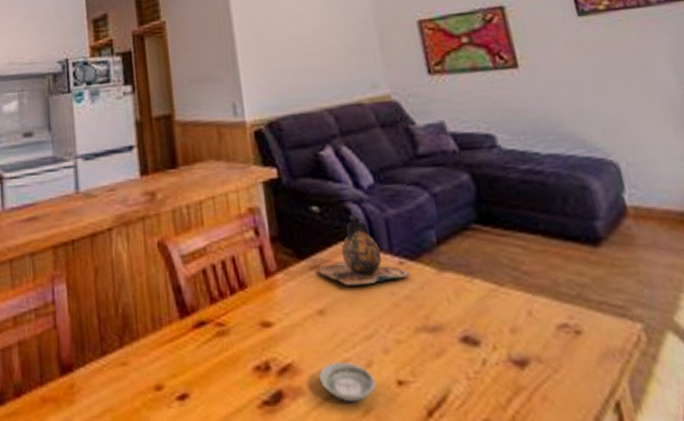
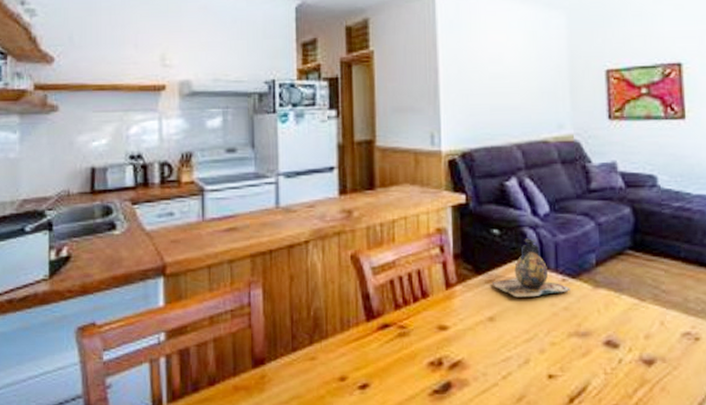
saucer: present [317,362,376,403] -> none [482,360,530,392]

